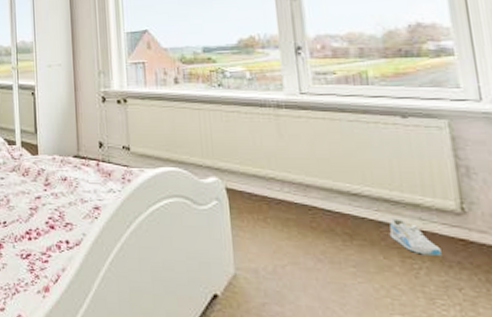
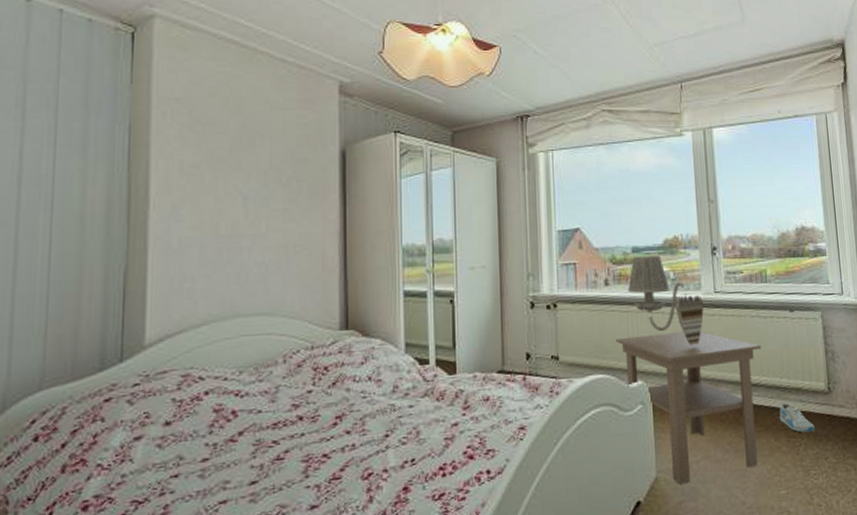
side table: none [187,132,362,287] -> present [615,332,761,485]
wall sconce: none [199,55,287,147] -> present [628,255,704,346]

